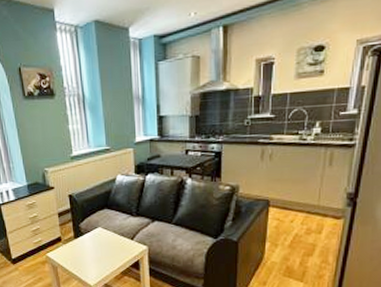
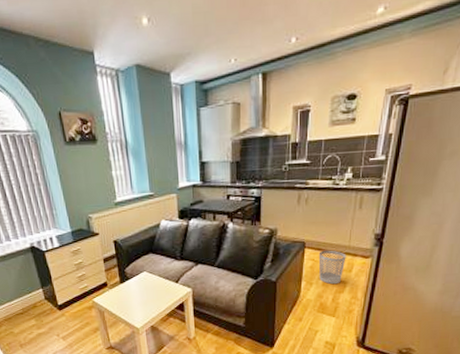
wastebasket: none [284,209,315,247] -> present [318,250,346,285]

